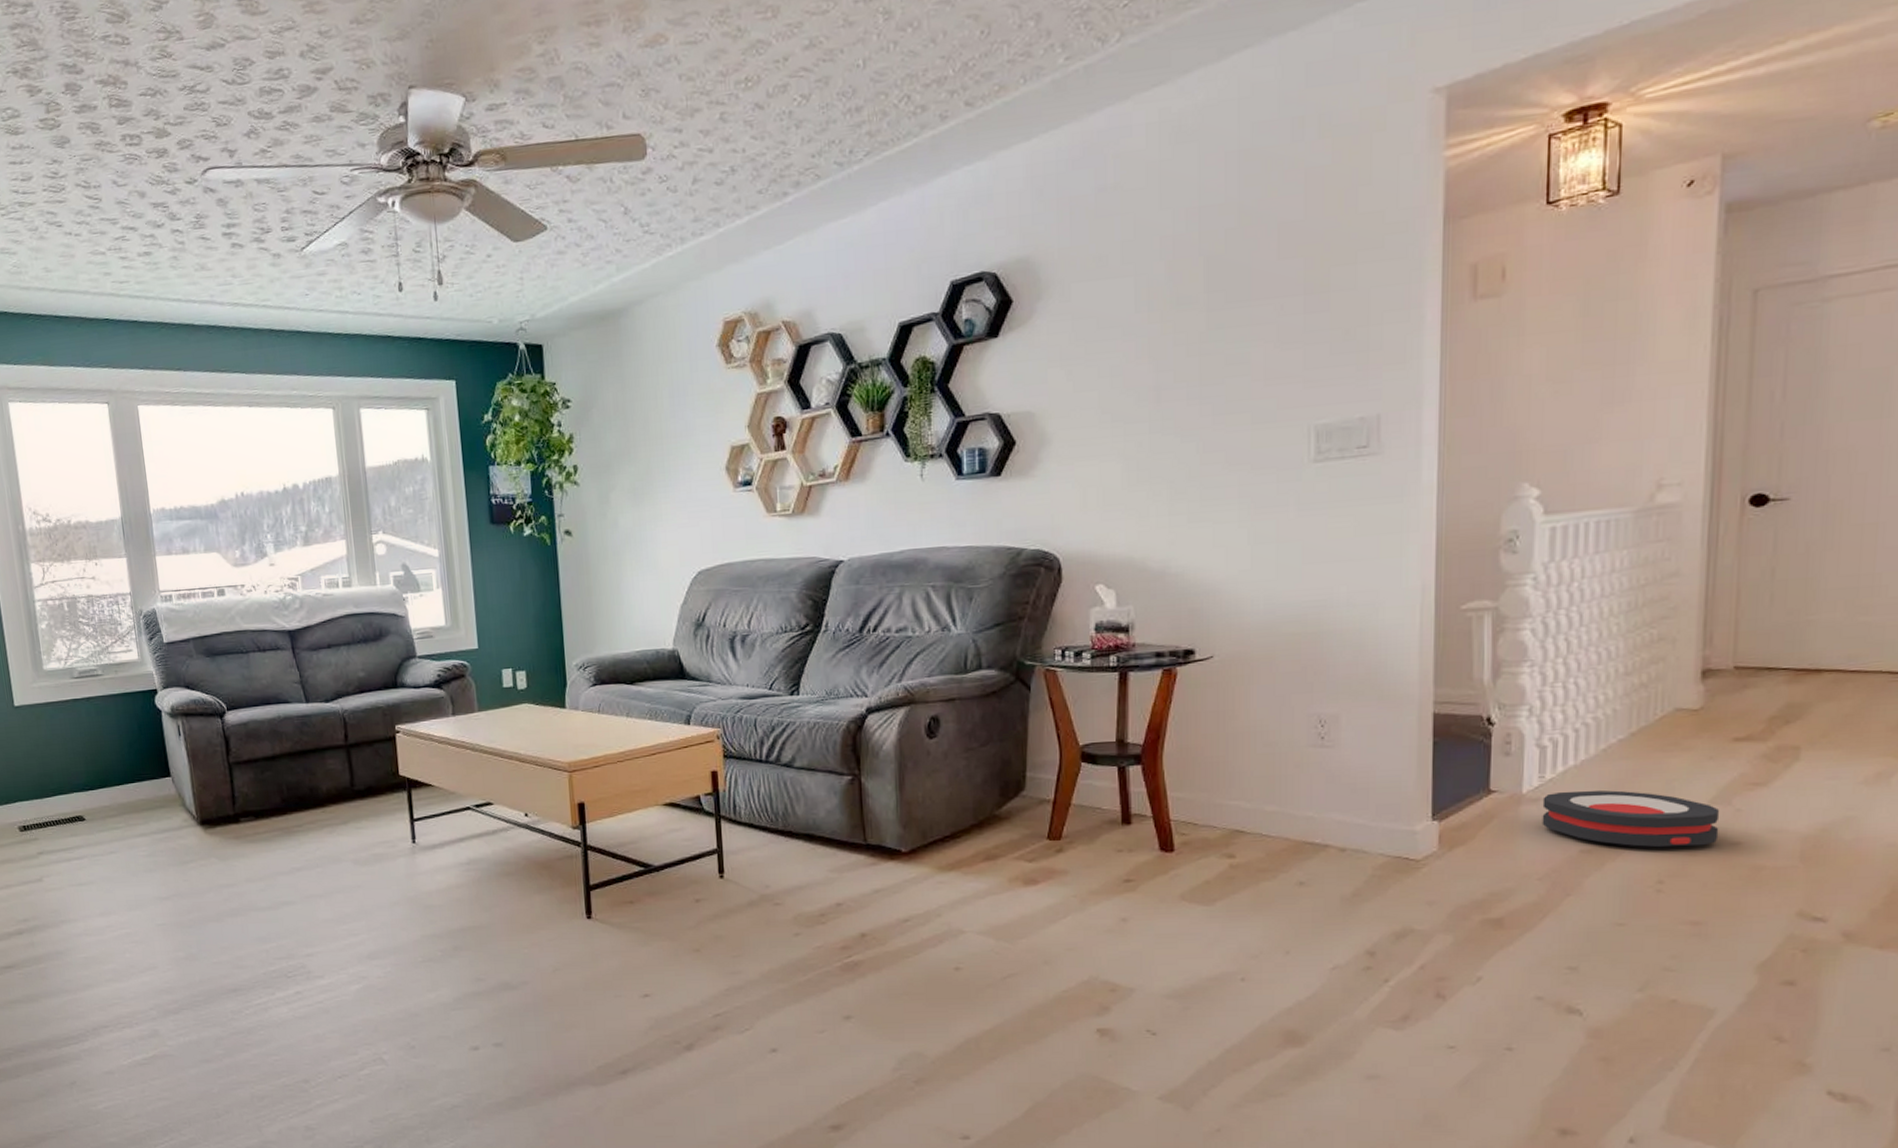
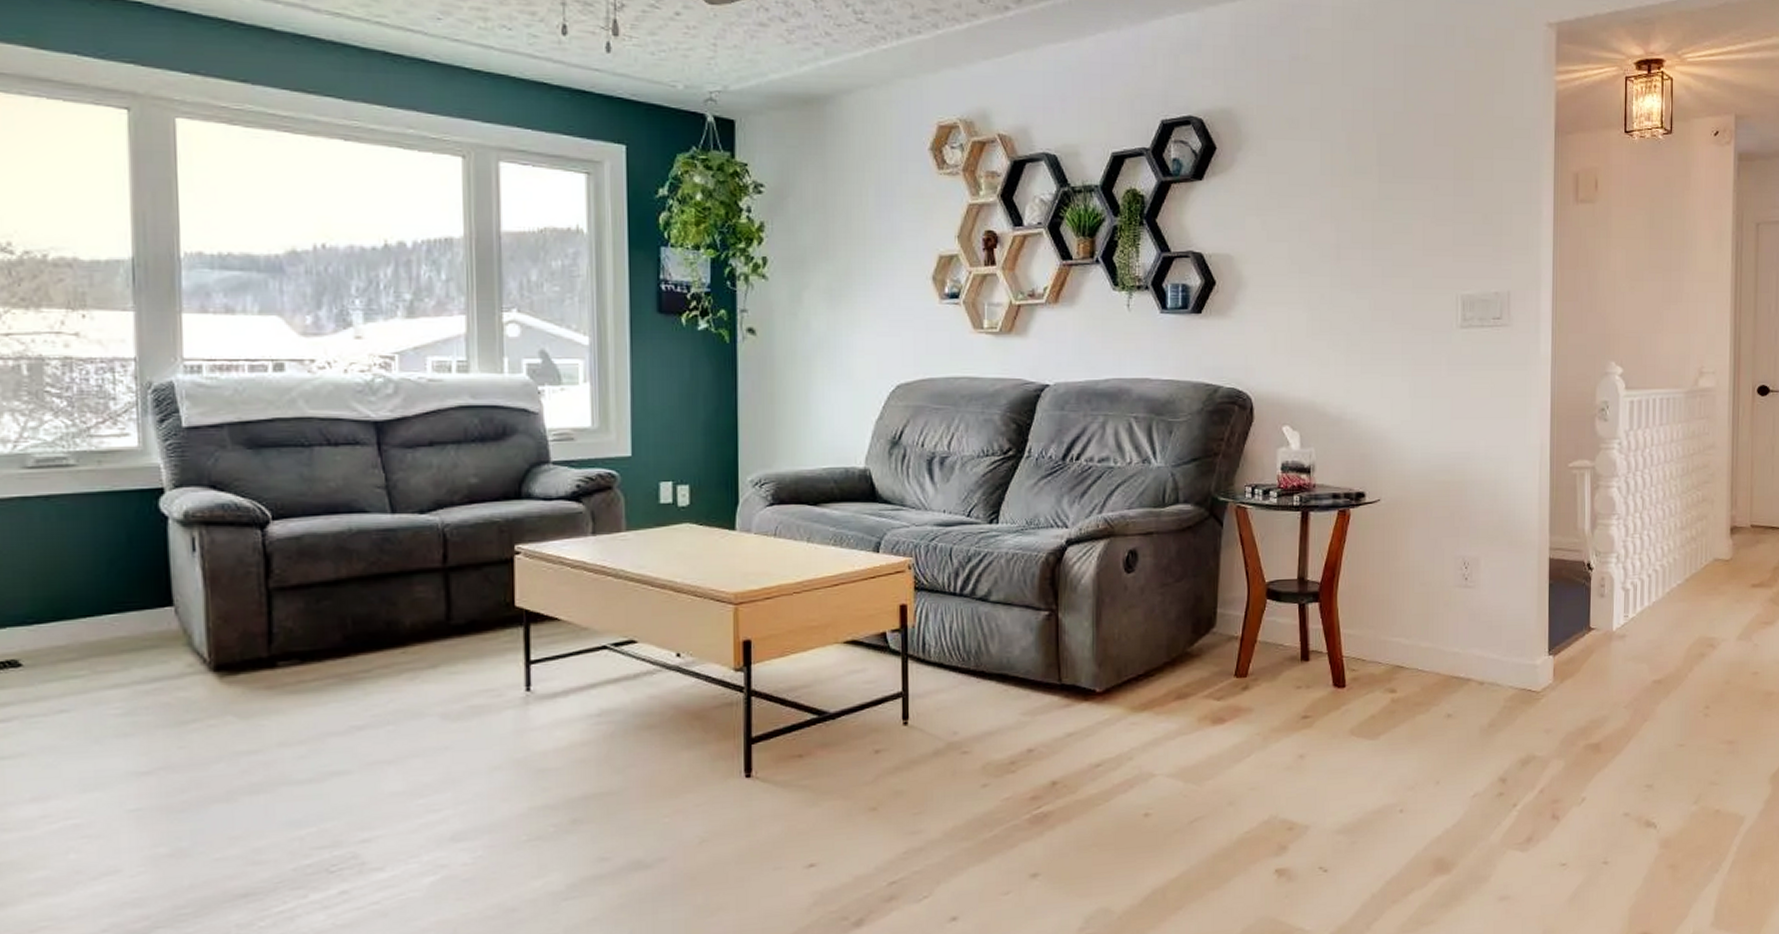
robot vacuum: present [1542,790,1720,848] -> none [1626,627,1744,678]

